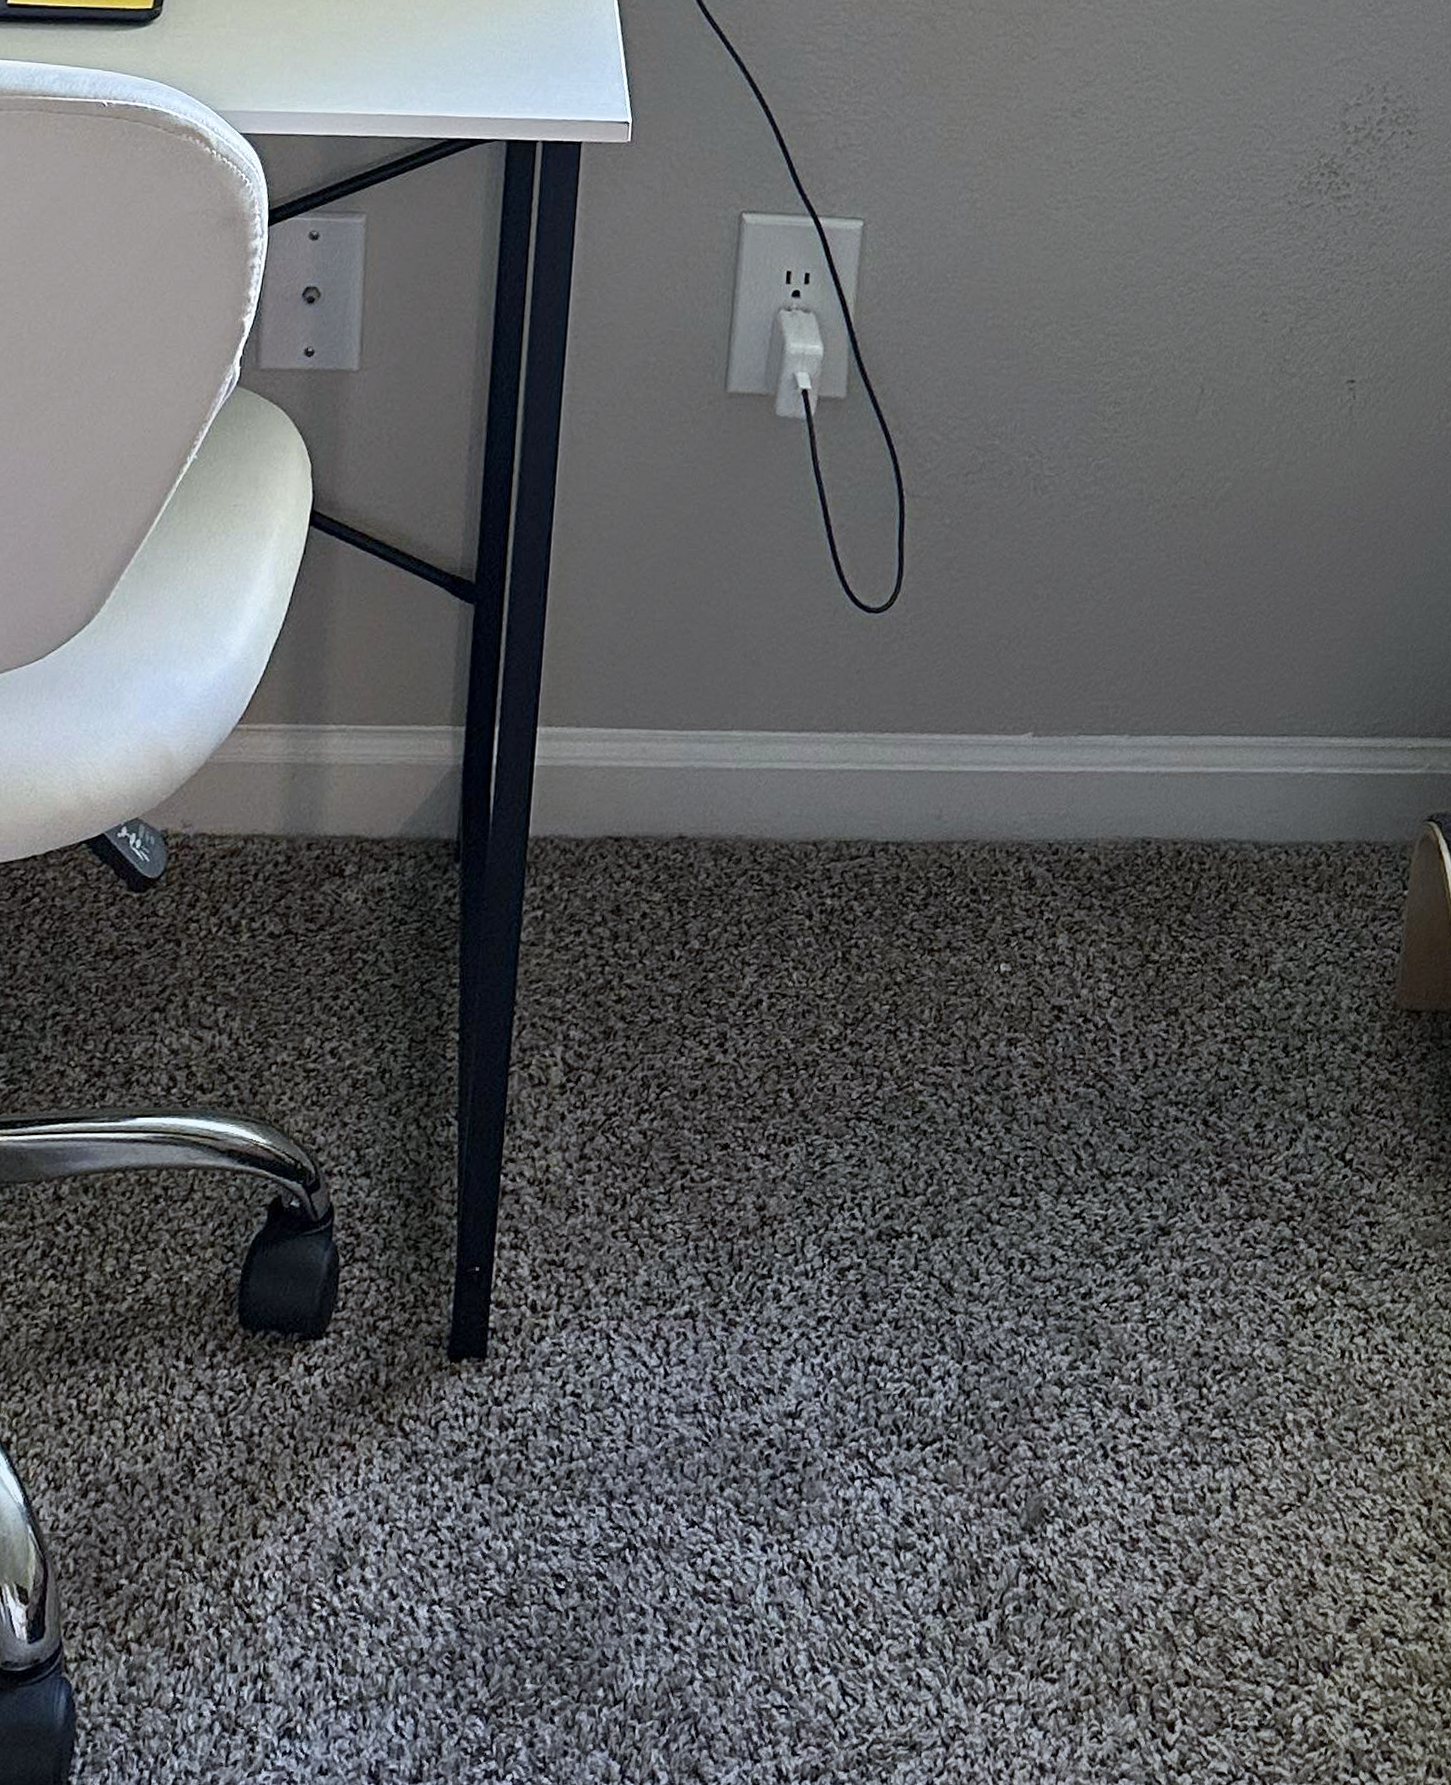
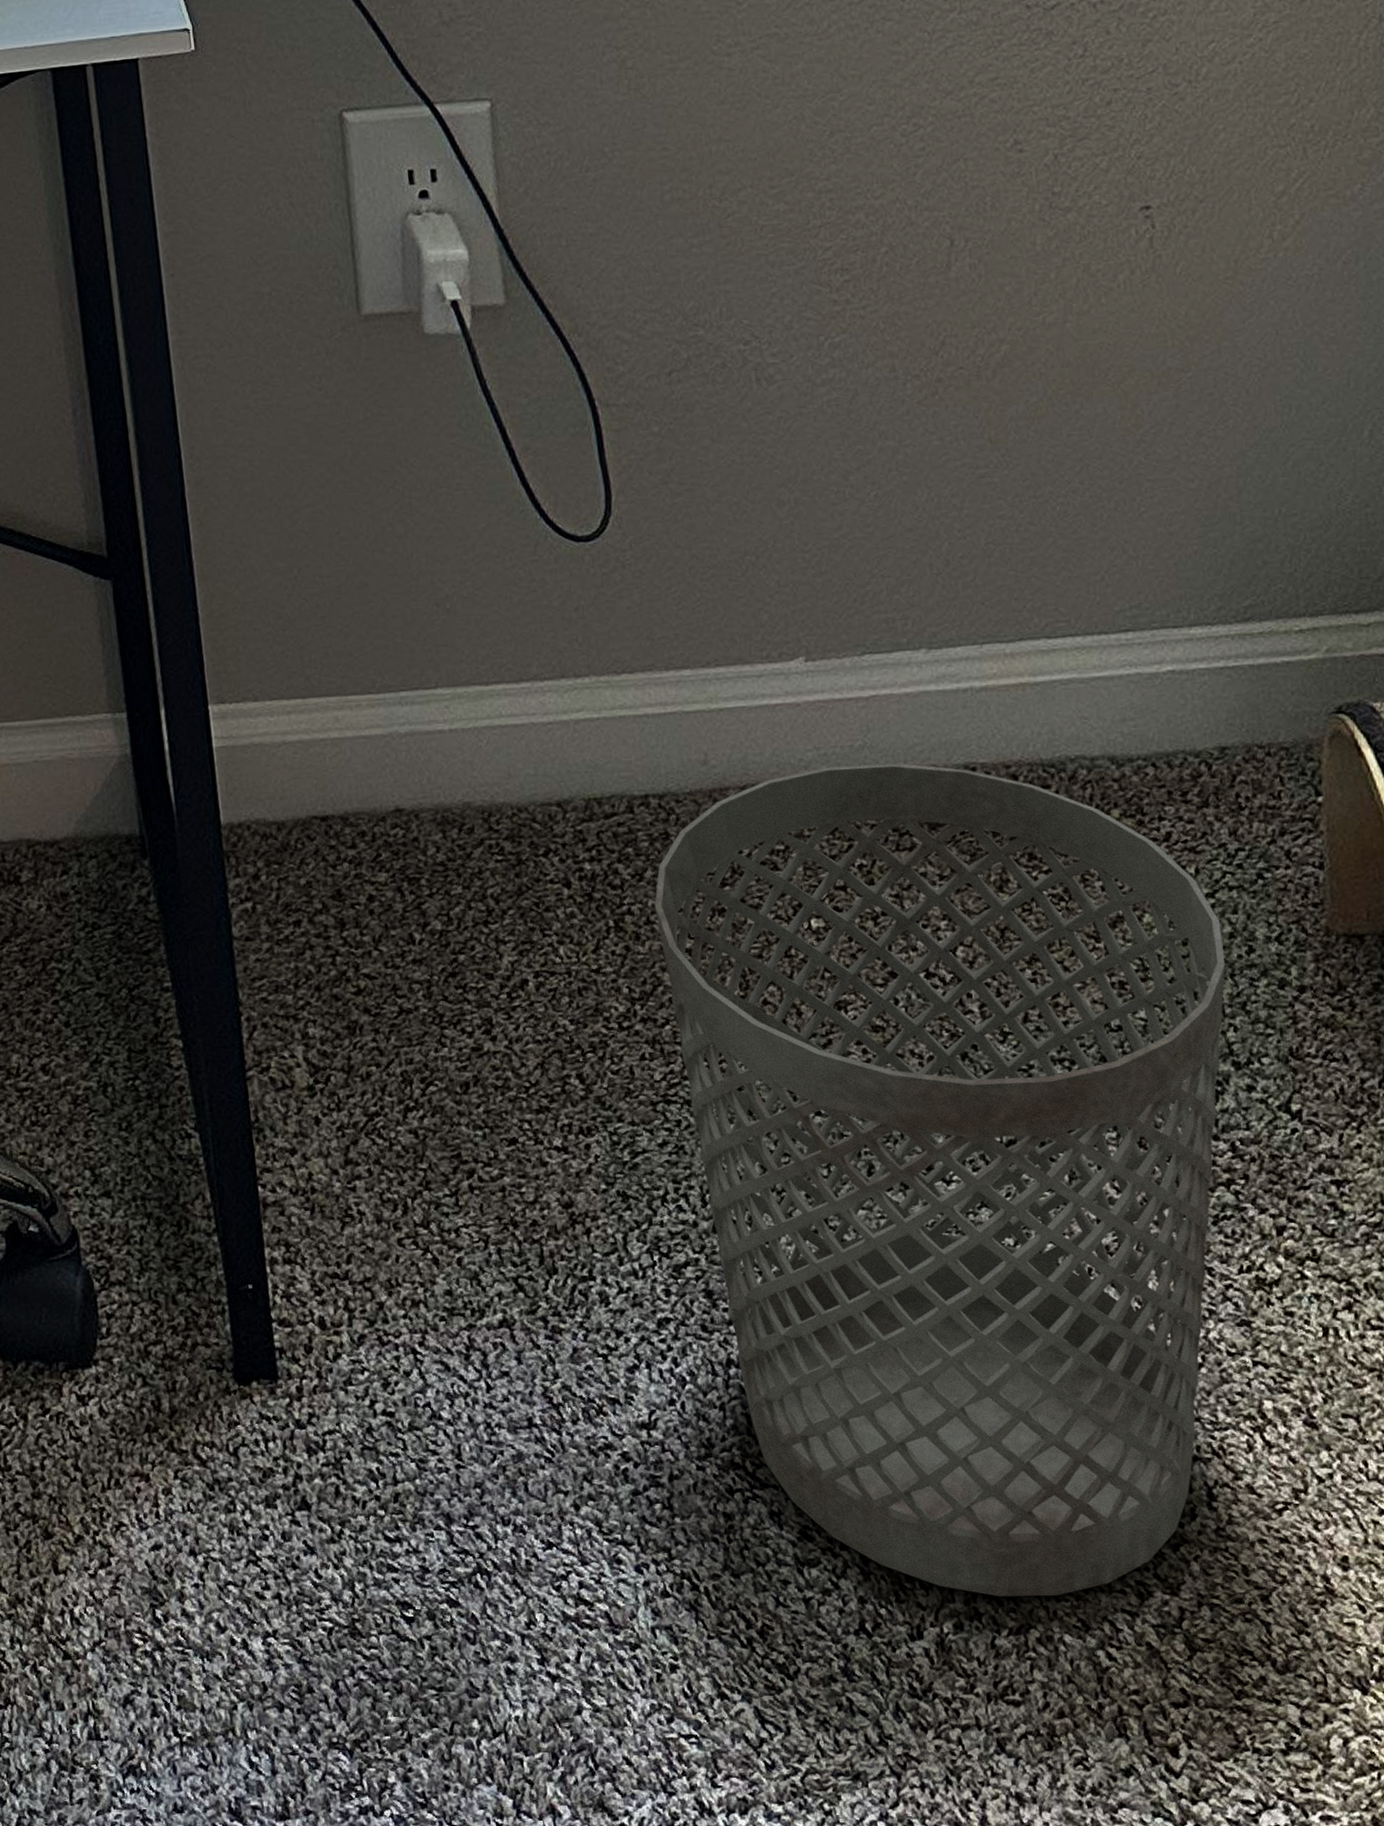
wastebasket: none [877,830,1316,1583] -> present [654,763,1226,1597]

